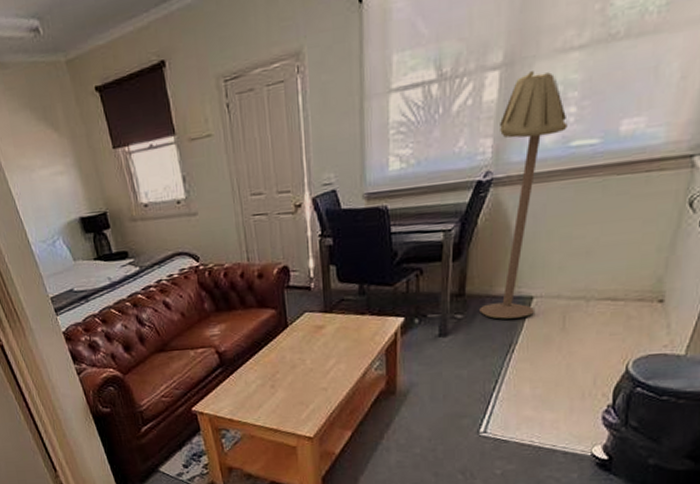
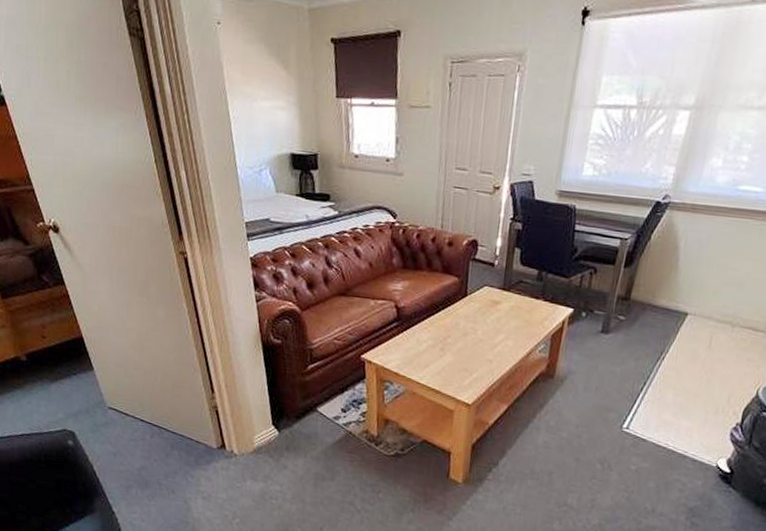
floor lamp: present [479,71,568,319] -> none [640,118,739,330]

